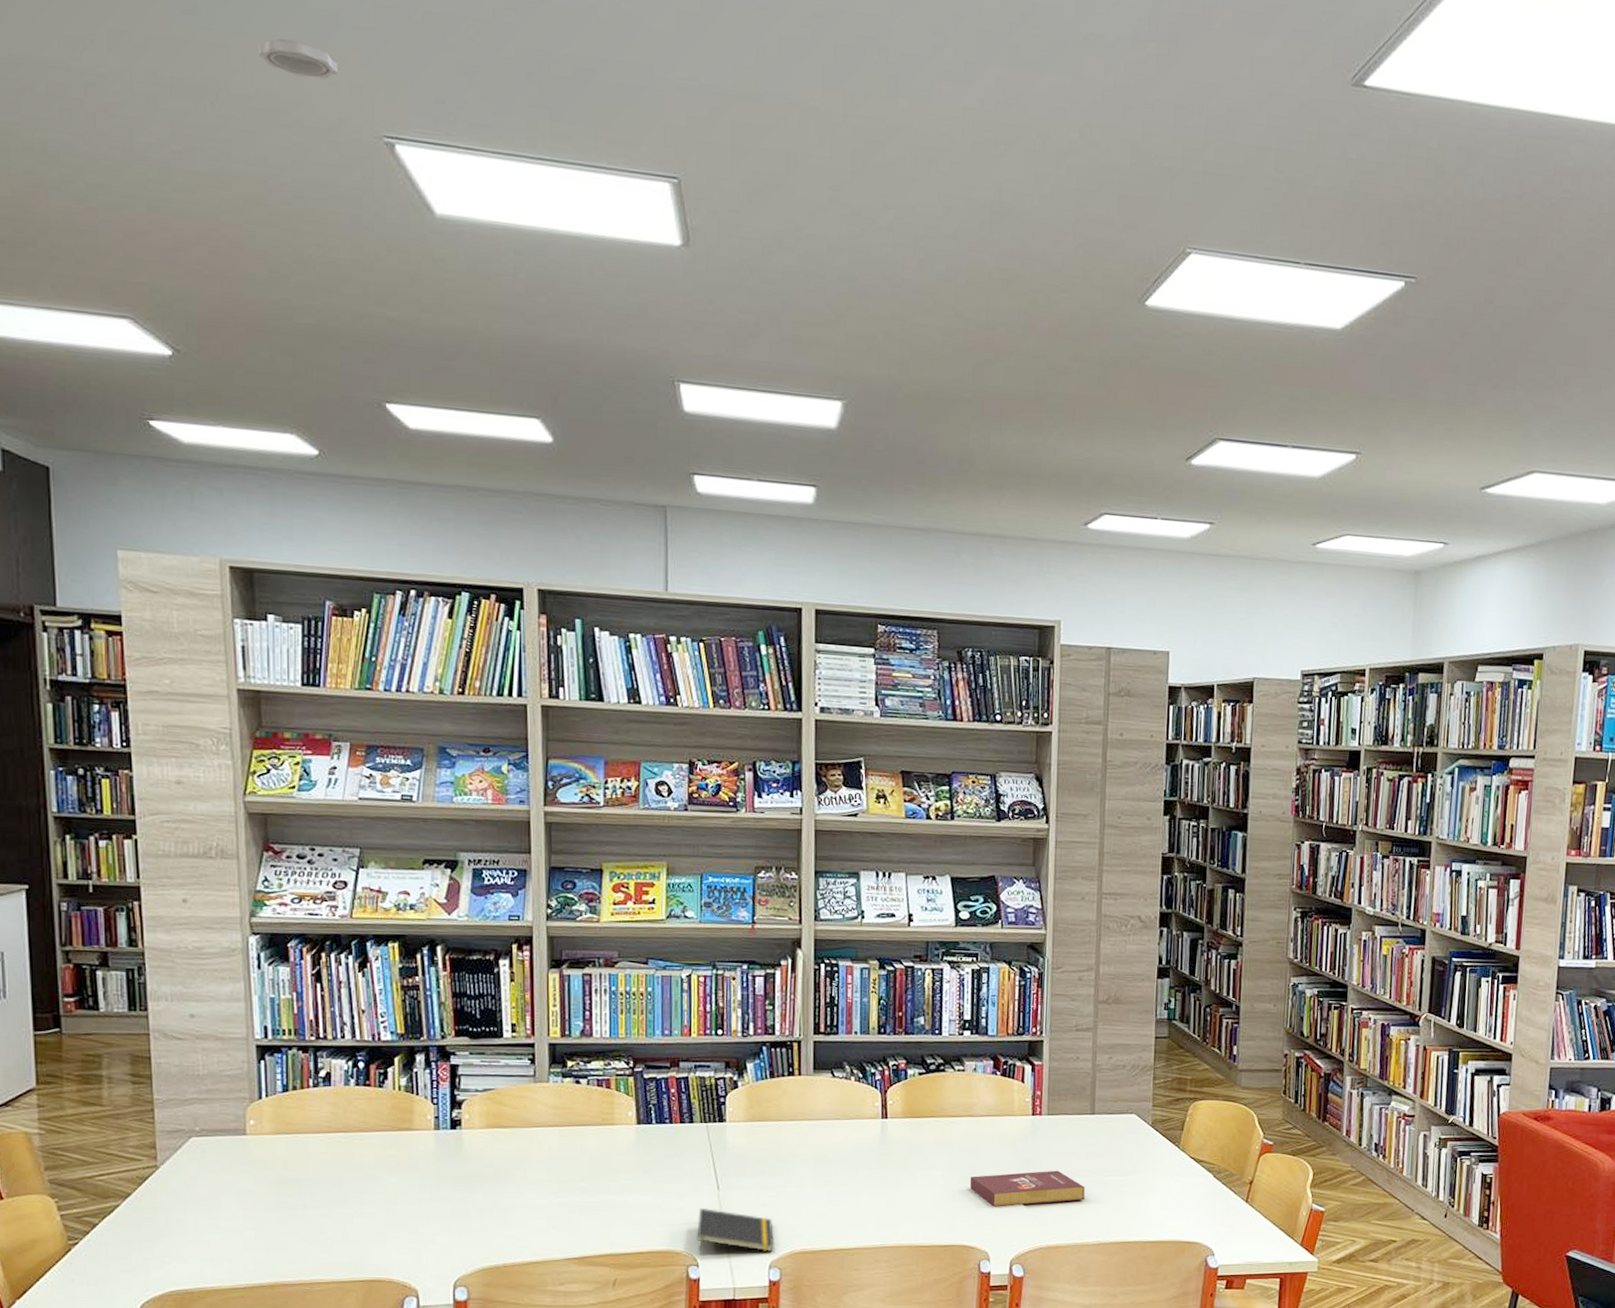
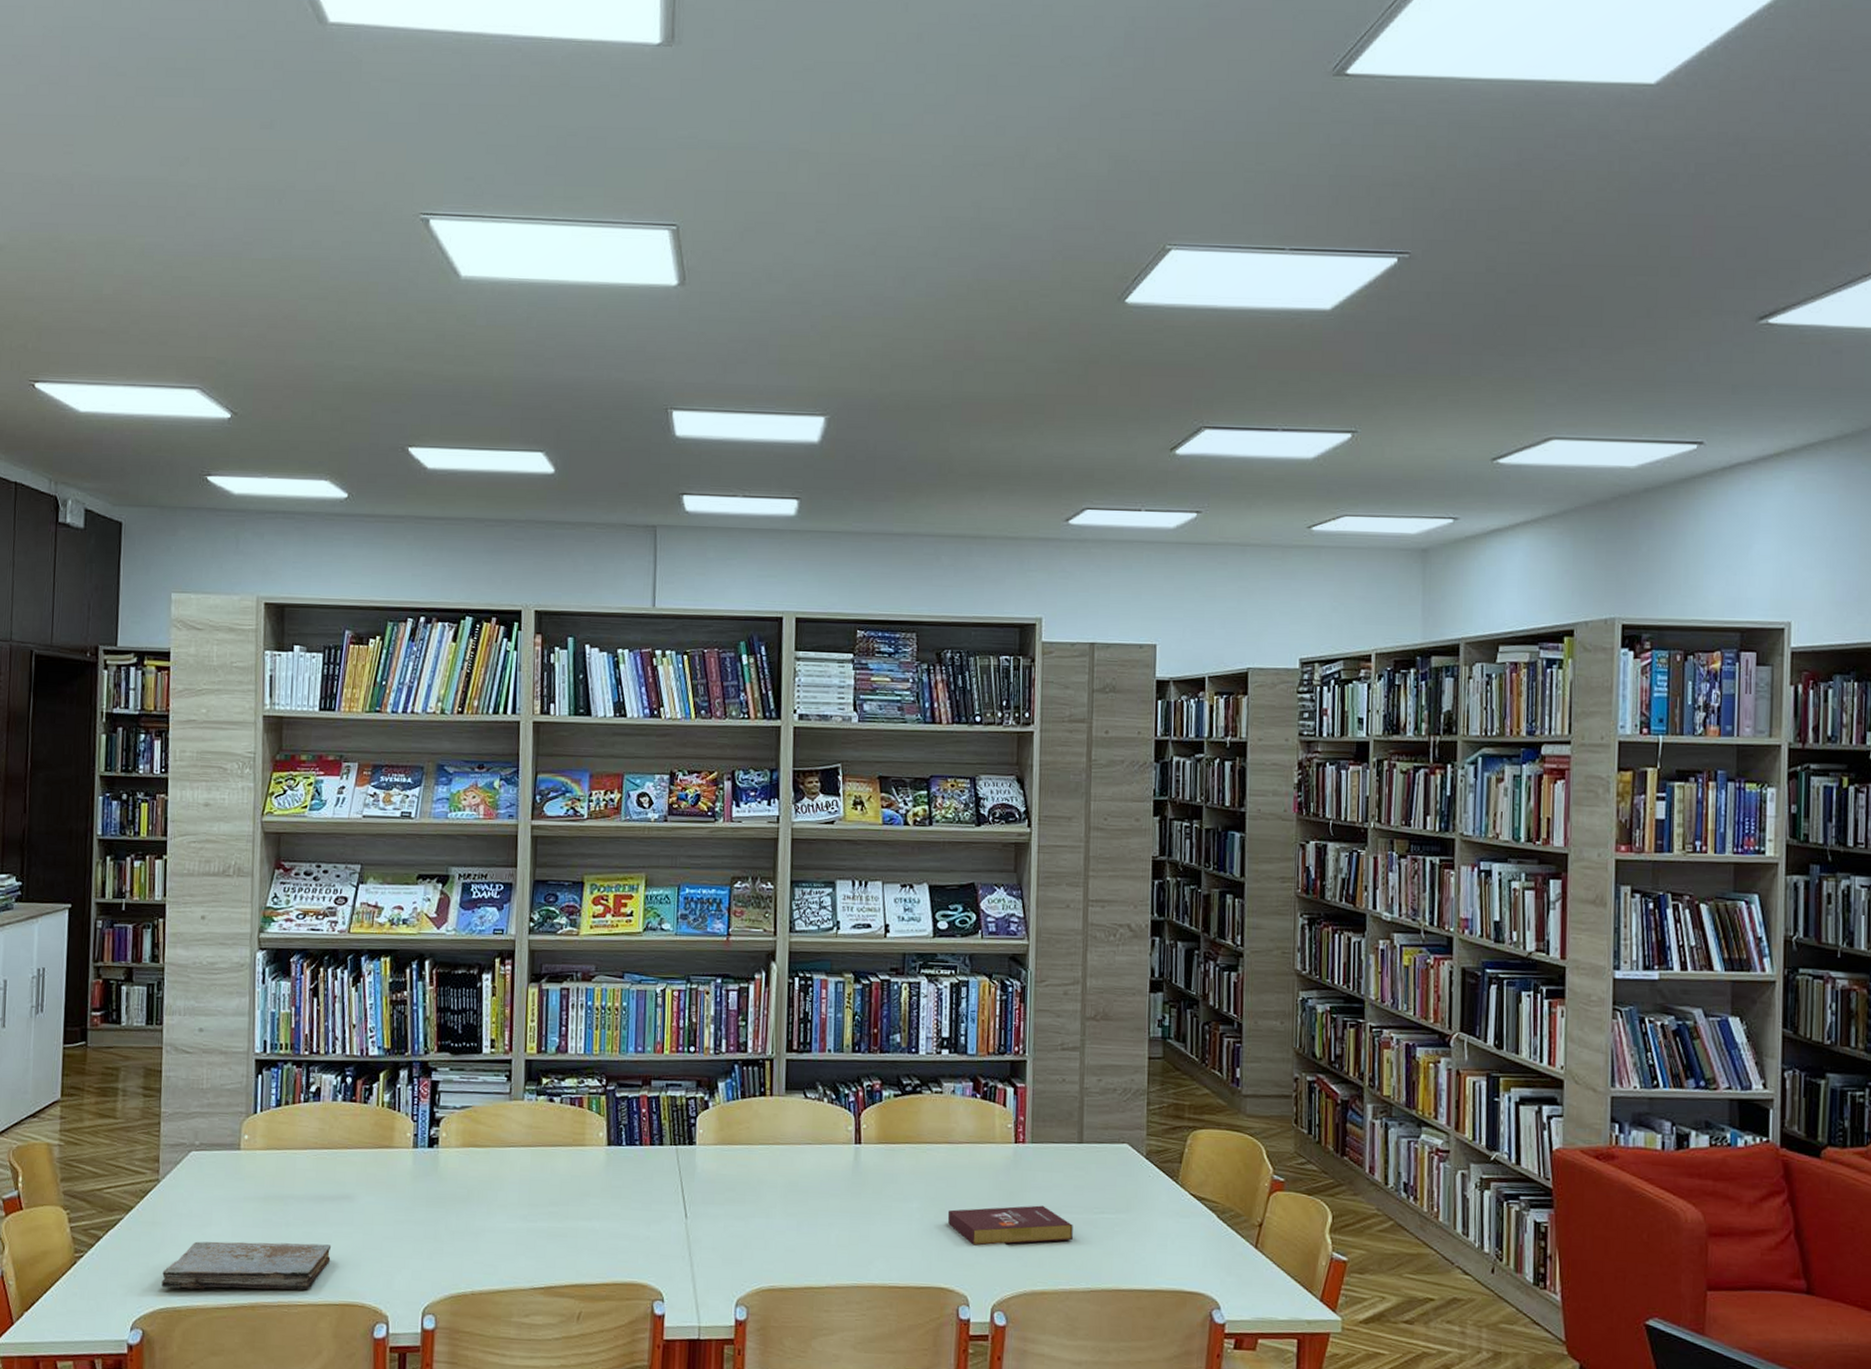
book: none [169,1224,353,1272] -> present [162,1241,332,1290]
smoke detector: present [257,38,337,79] -> none [320,140,385,170]
notepad: present [696,1208,775,1255] -> none [663,1238,742,1289]

